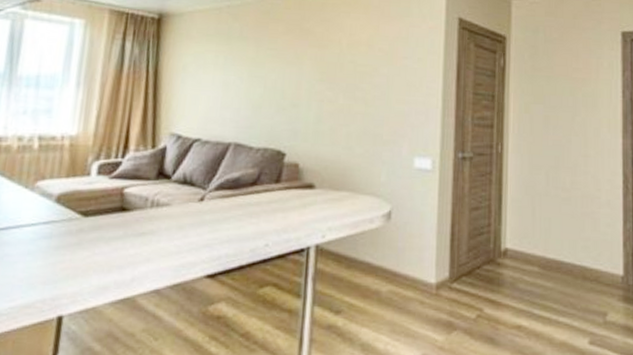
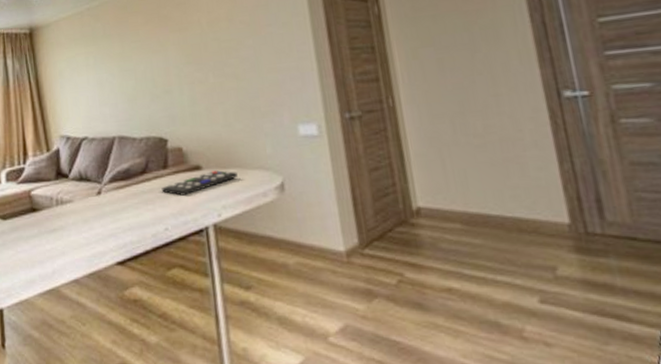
remote control: none [269,191,349,213] -> present [161,170,238,196]

